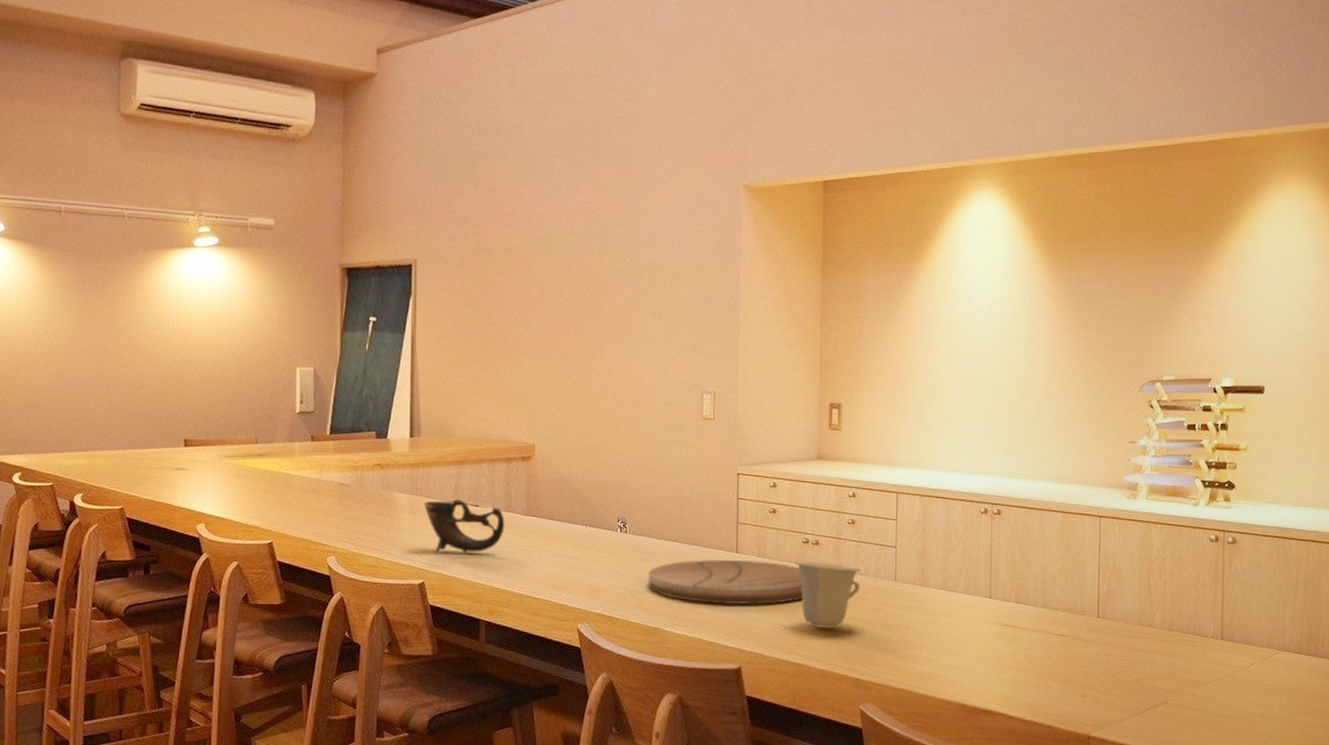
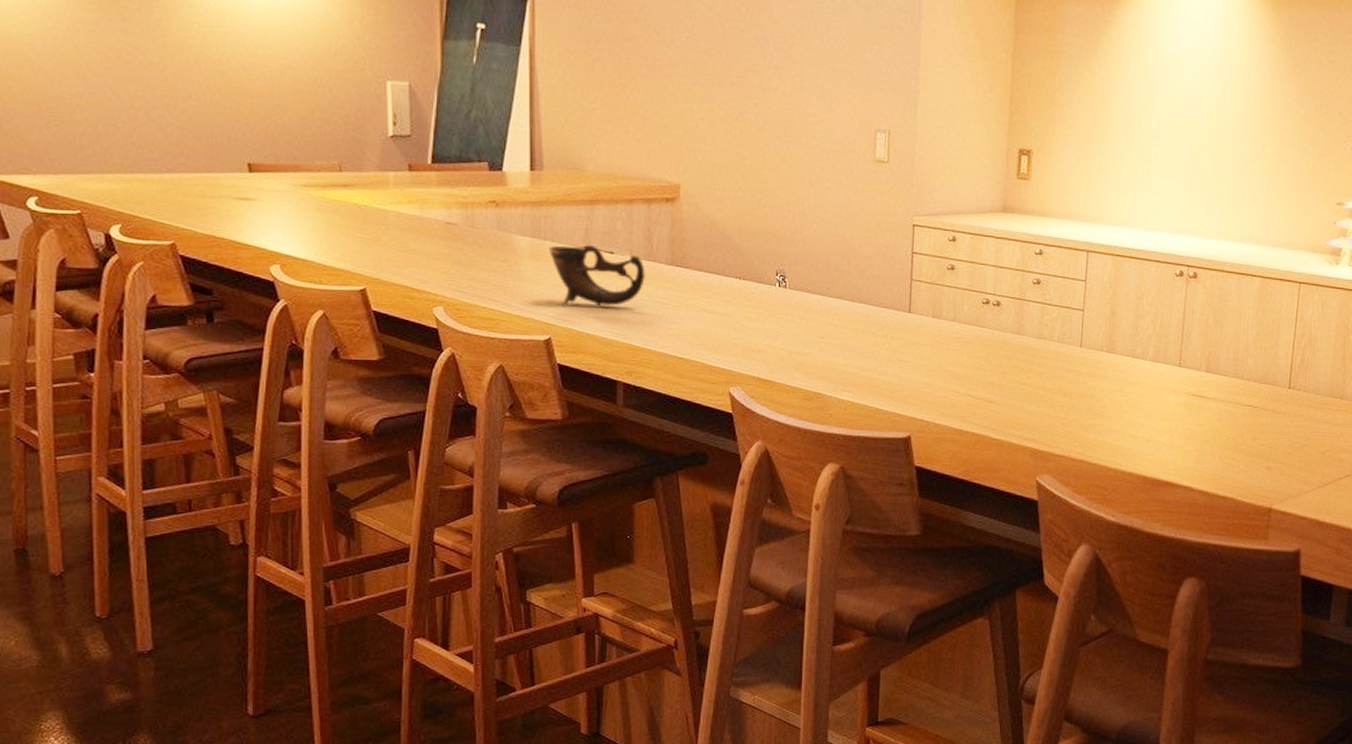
cutting board: present [648,560,803,605] -> none [810,319,981,370]
cup: present [795,560,861,629] -> none [973,322,1044,397]

